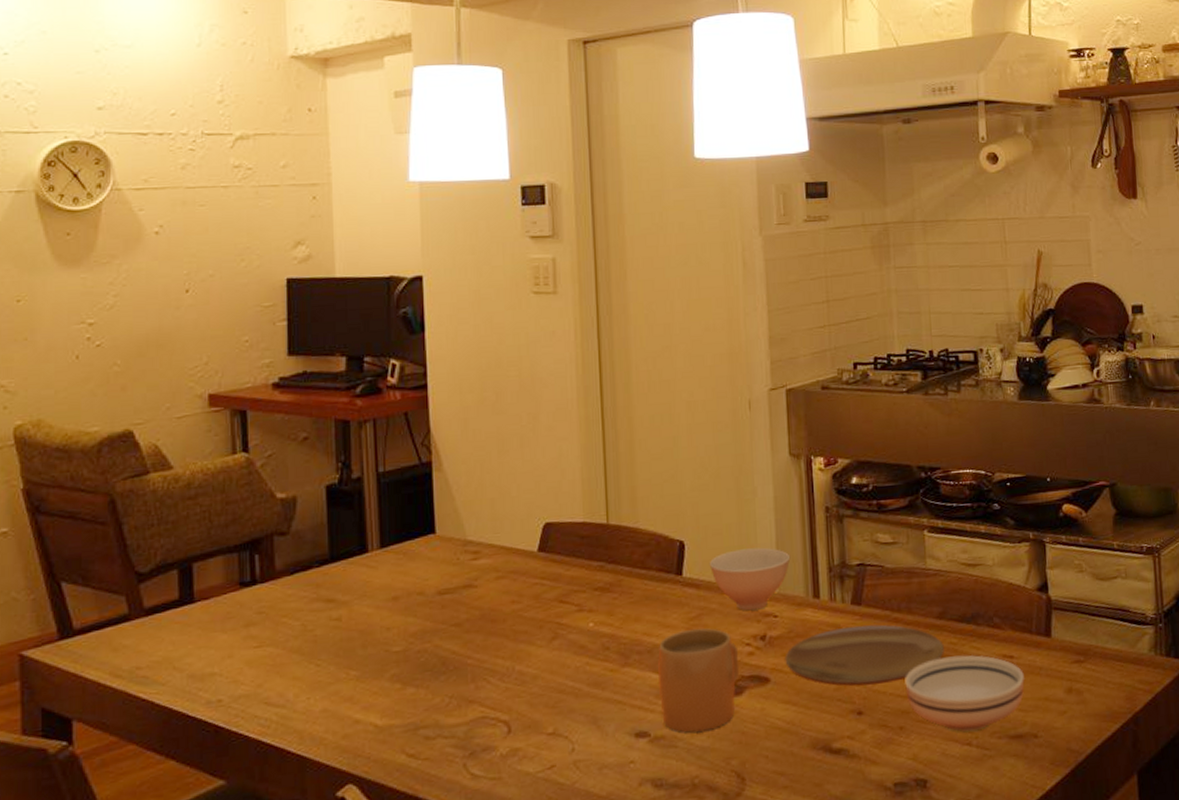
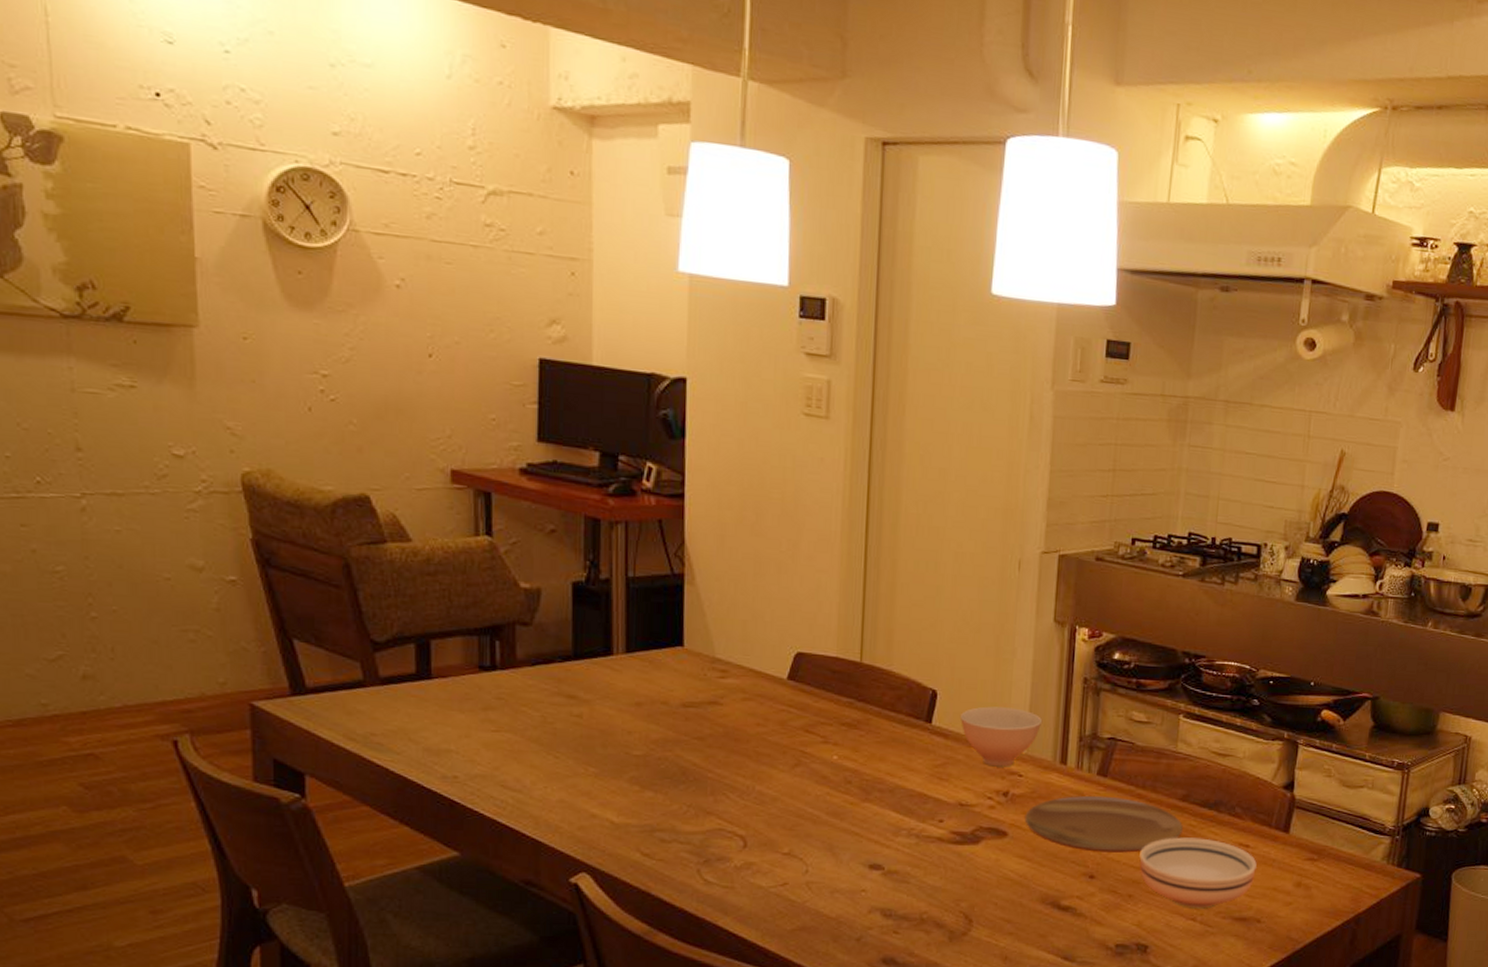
mug: present [658,628,740,733] -> none [896,775,979,872]

